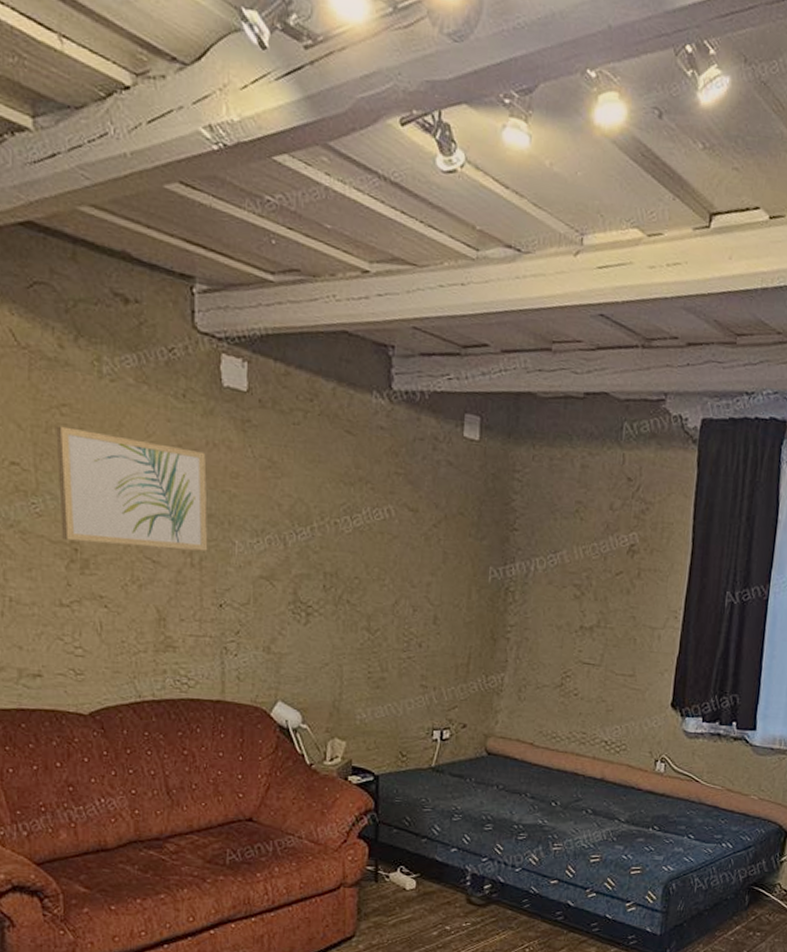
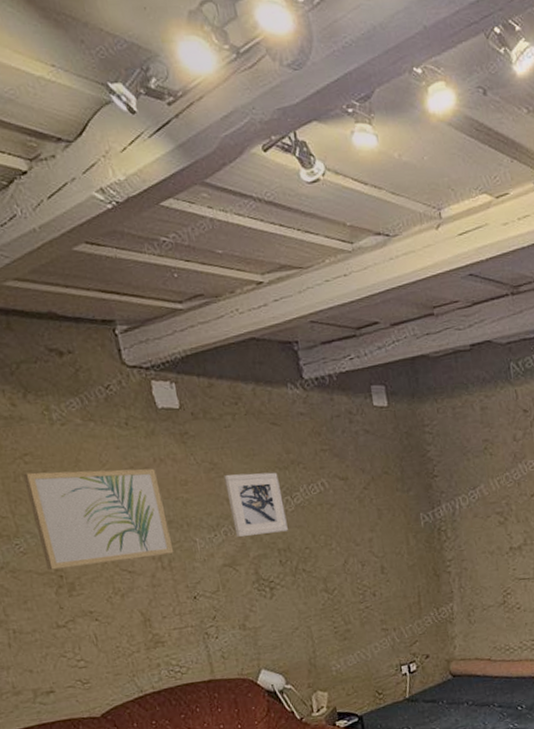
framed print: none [280,476,341,555] -> present [224,472,288,538]

